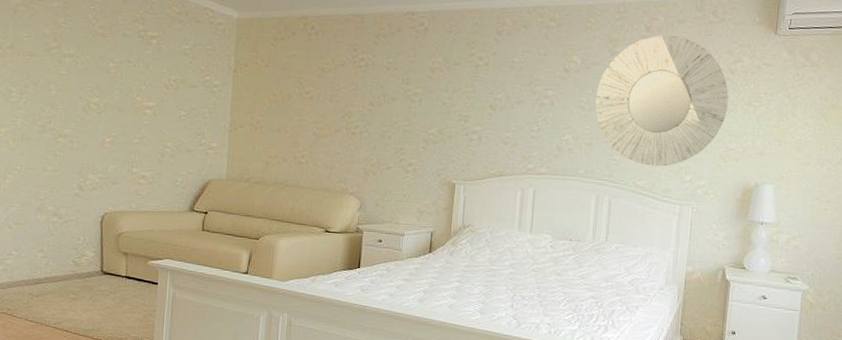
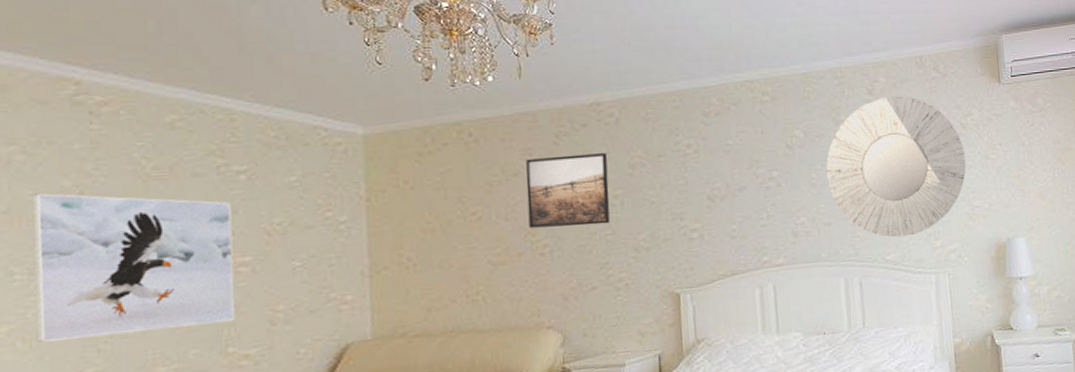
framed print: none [22,36,145,150] -> present [34,193,235,342]
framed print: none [347,53,413,116] -> present [526,153,610,228]

